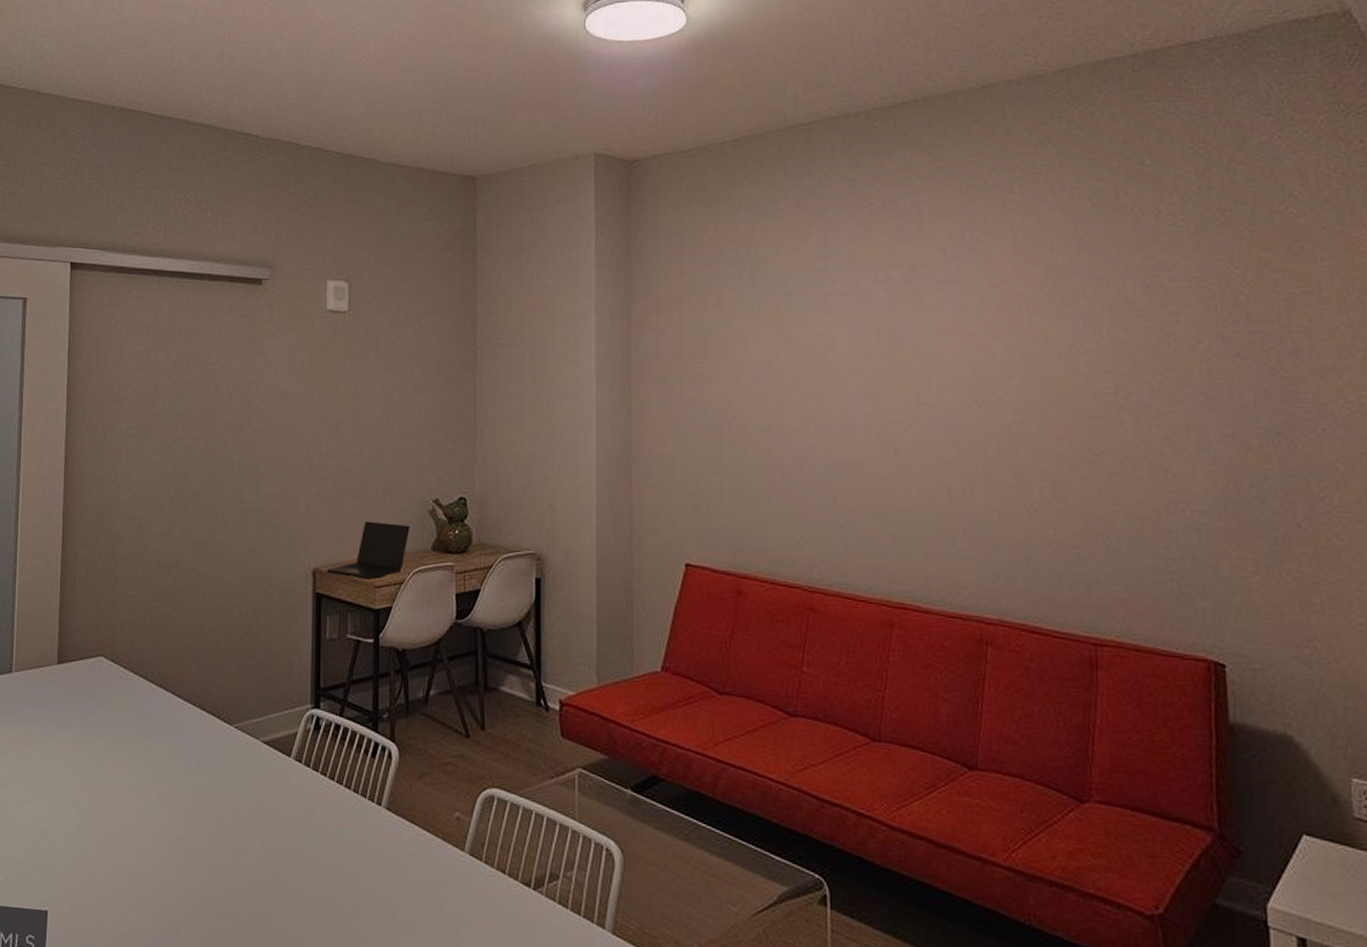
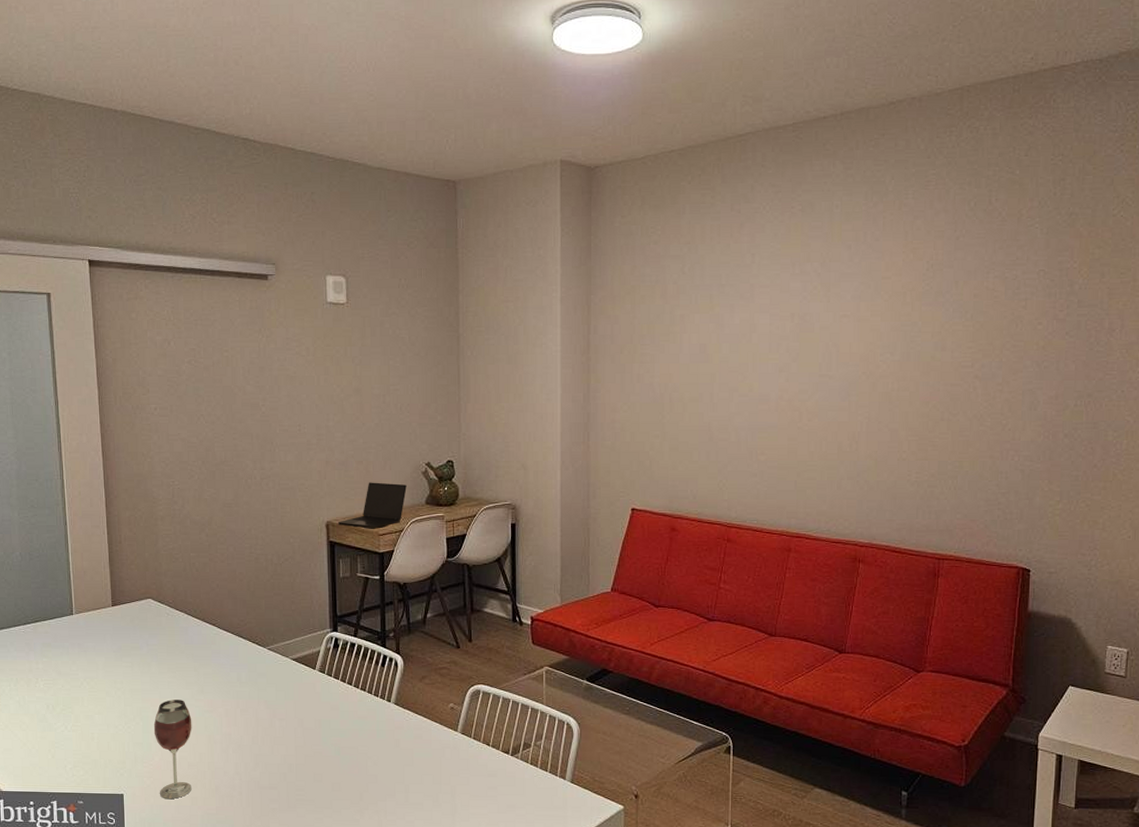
wineglass: none [91,787,138,922] -> present [153,699,192,800]

